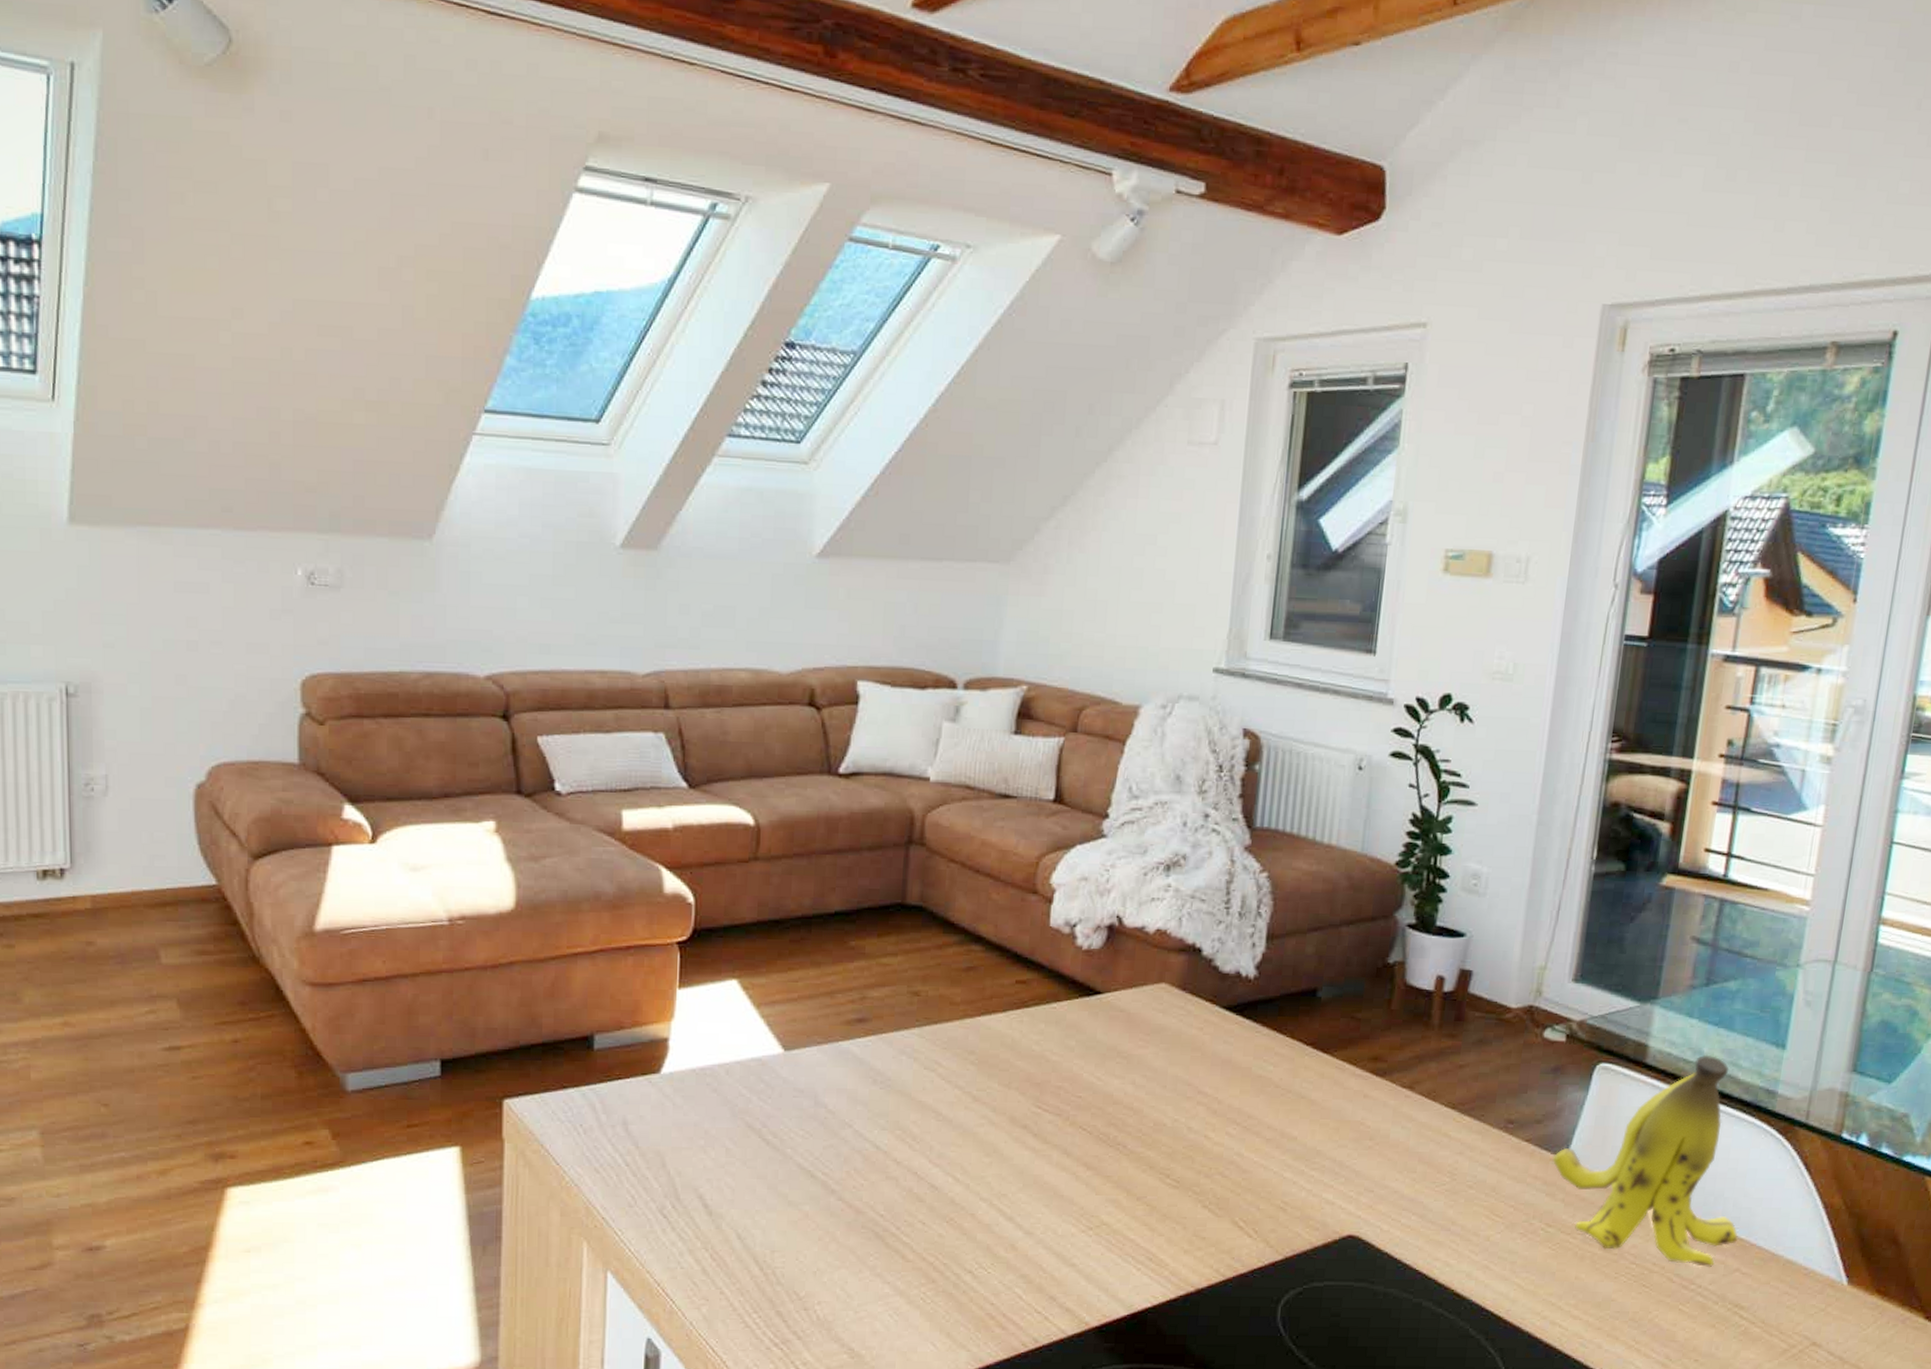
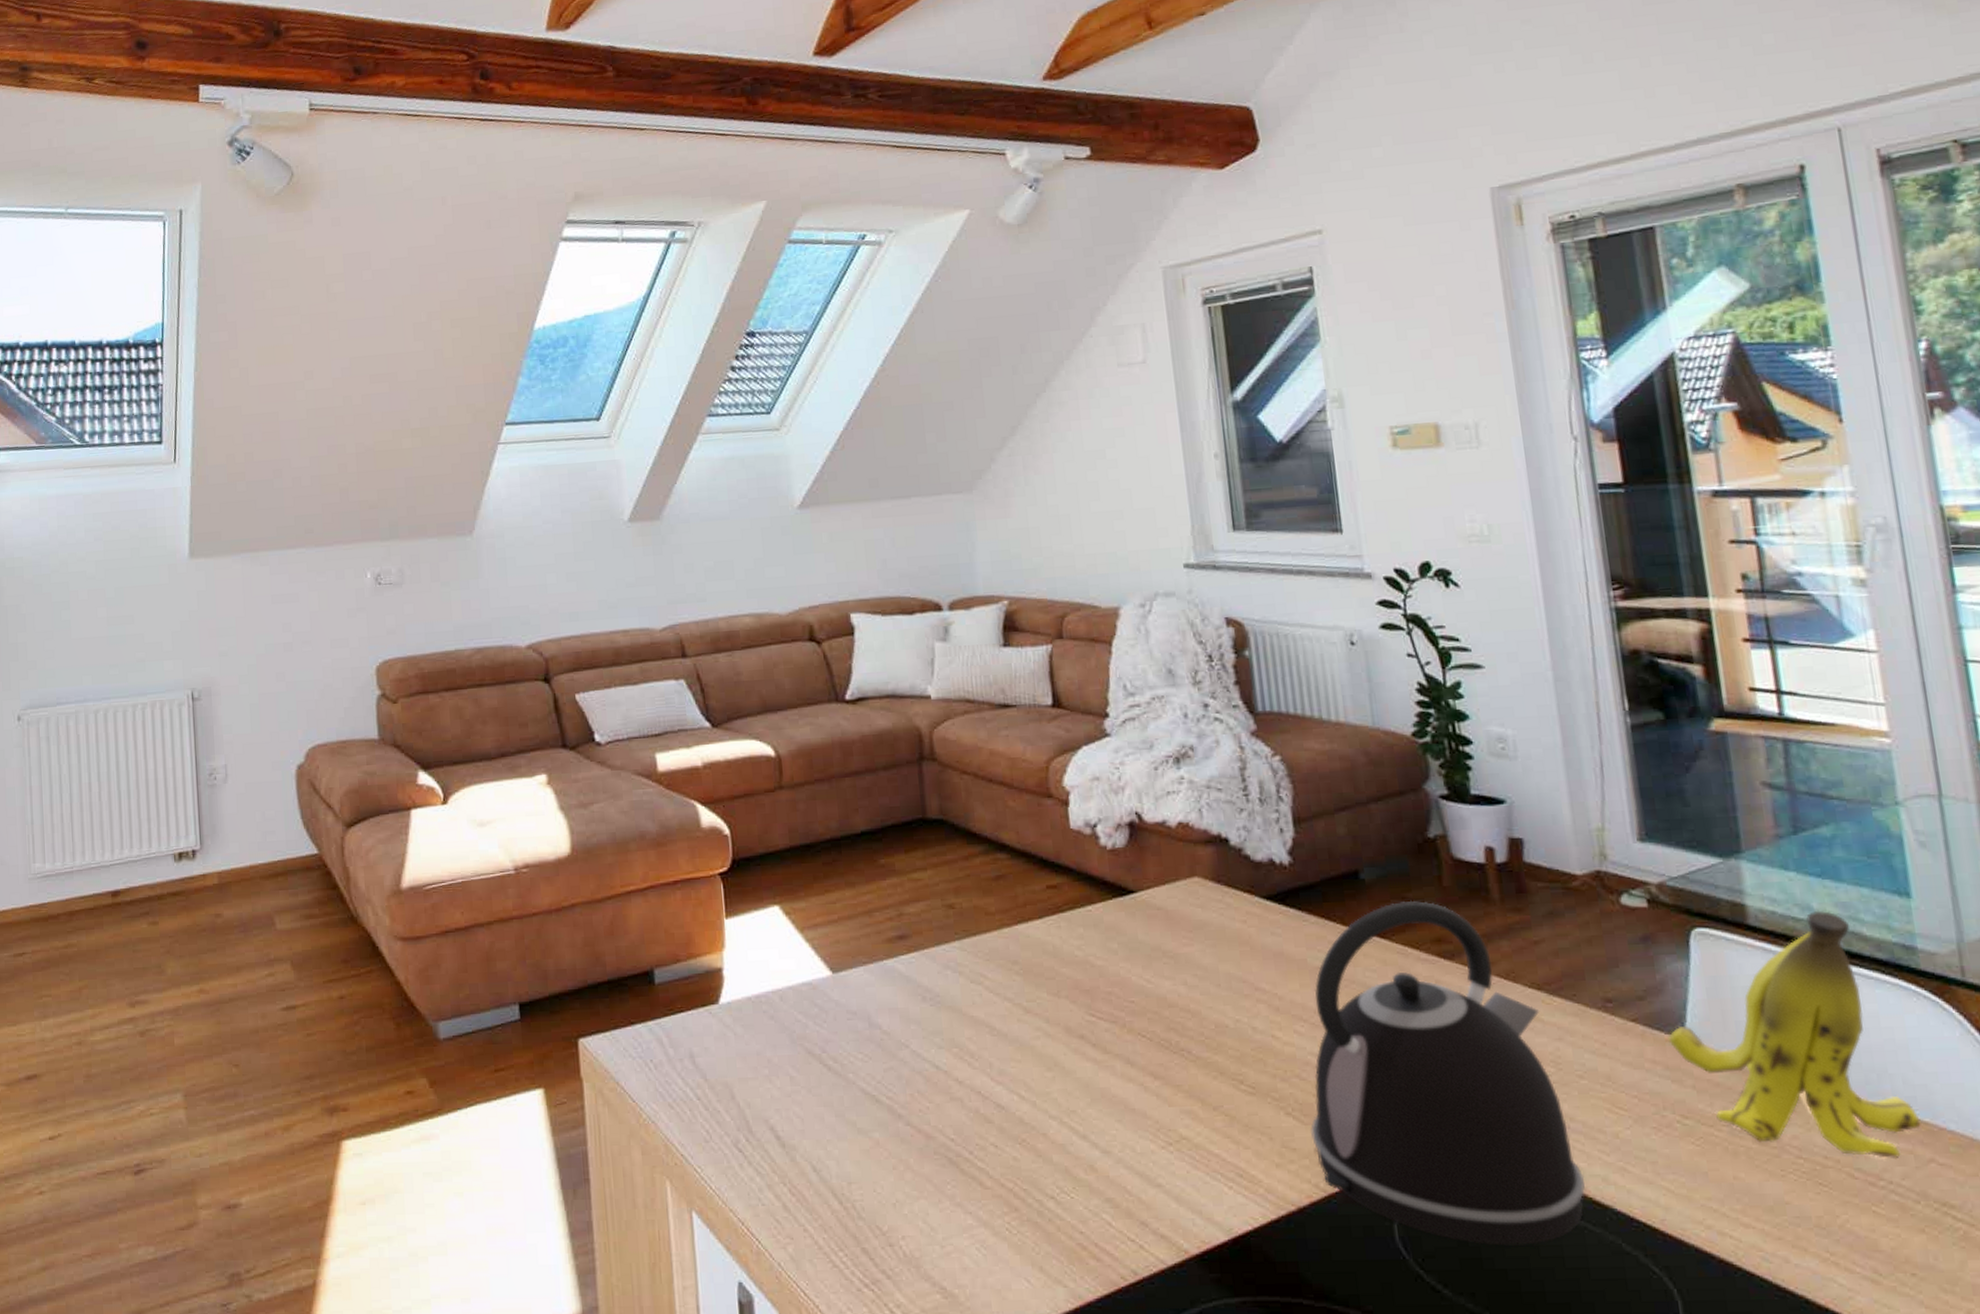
kettle: none [1222,1020,1452,1328] -> present [1311,900,1585,1246]

